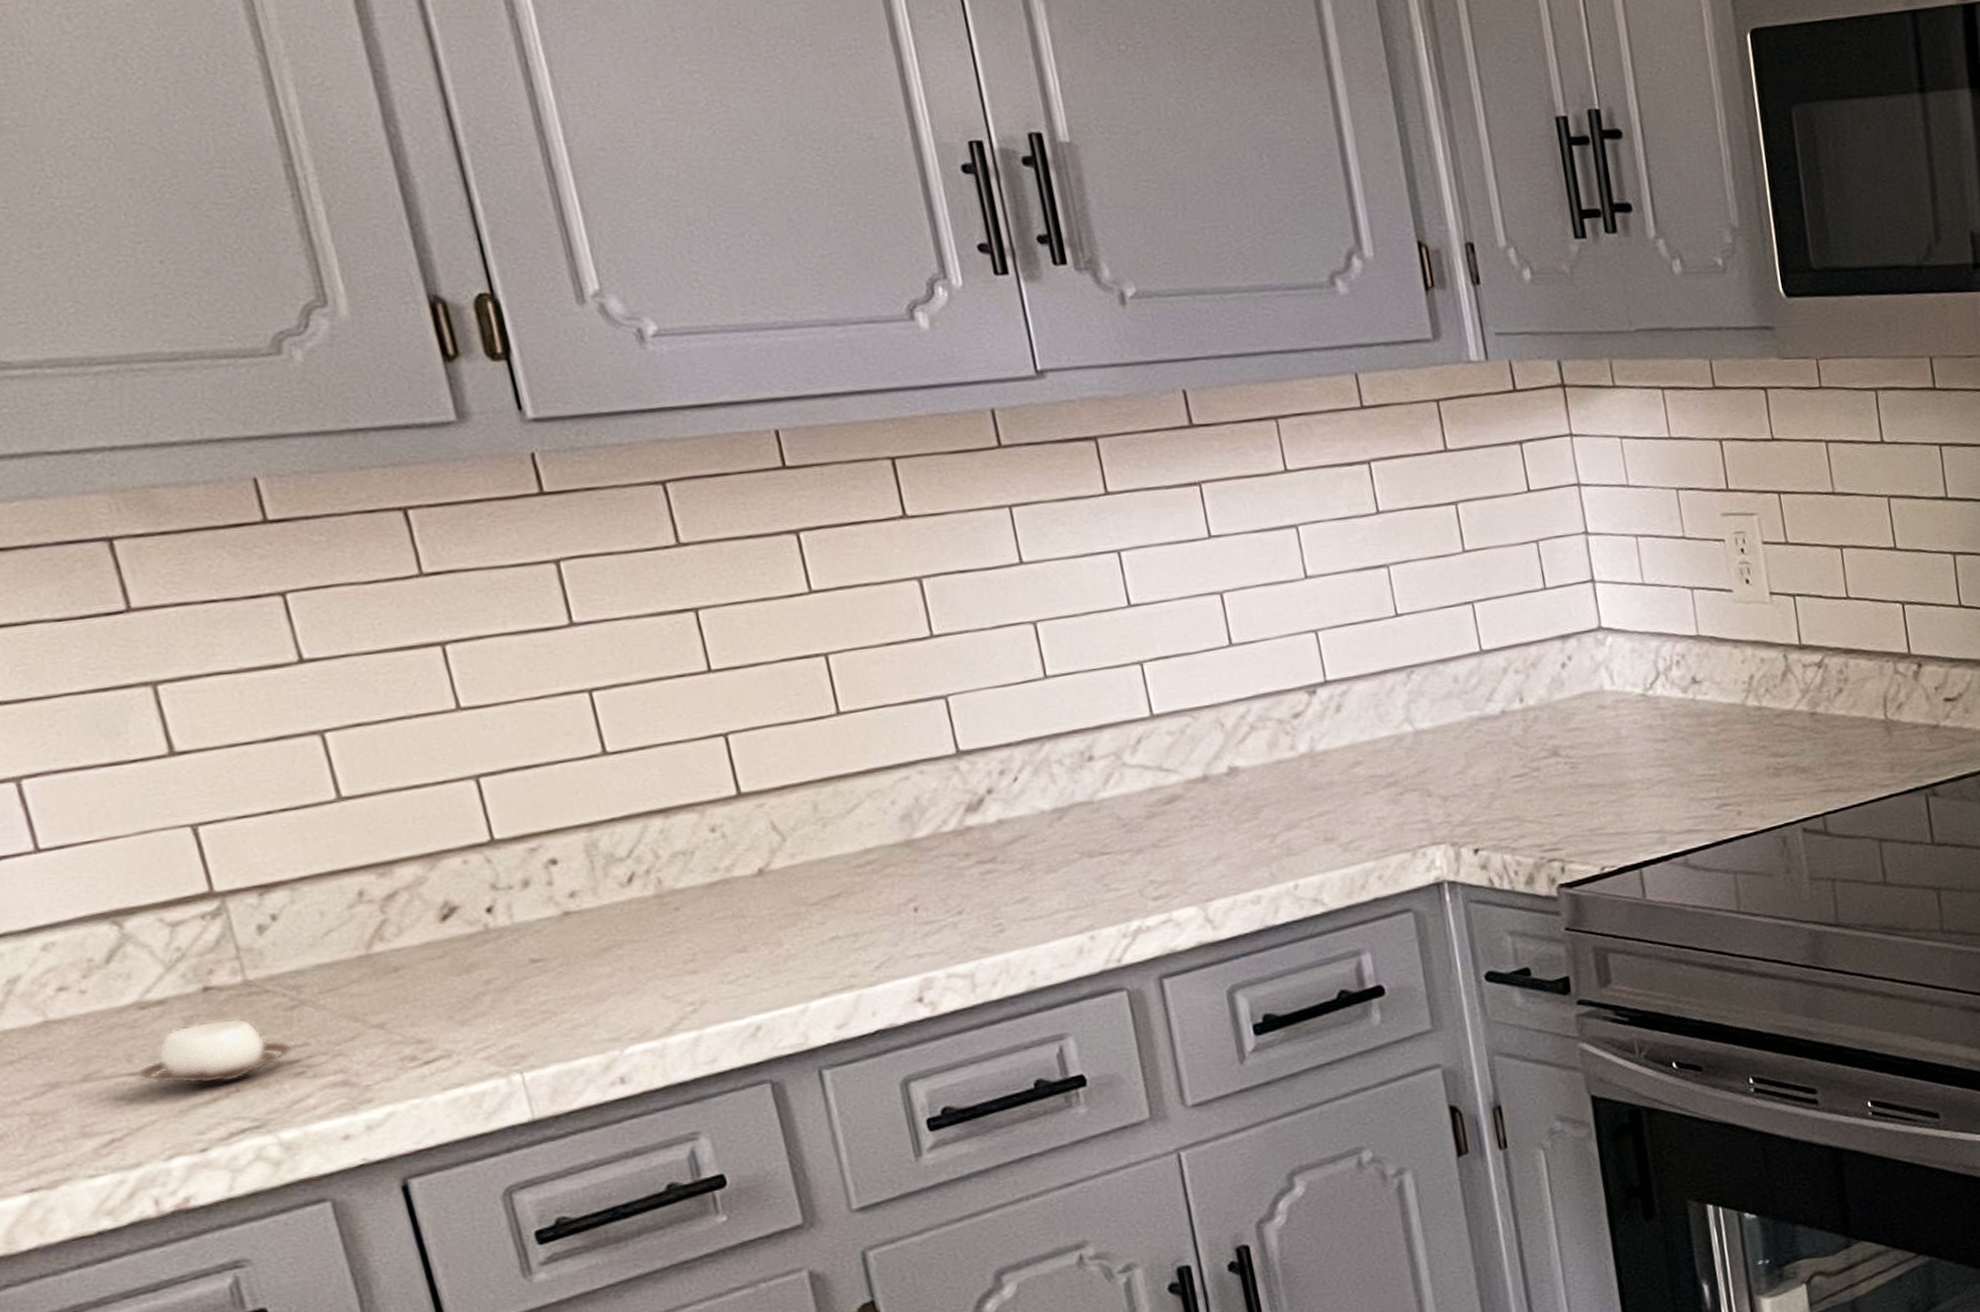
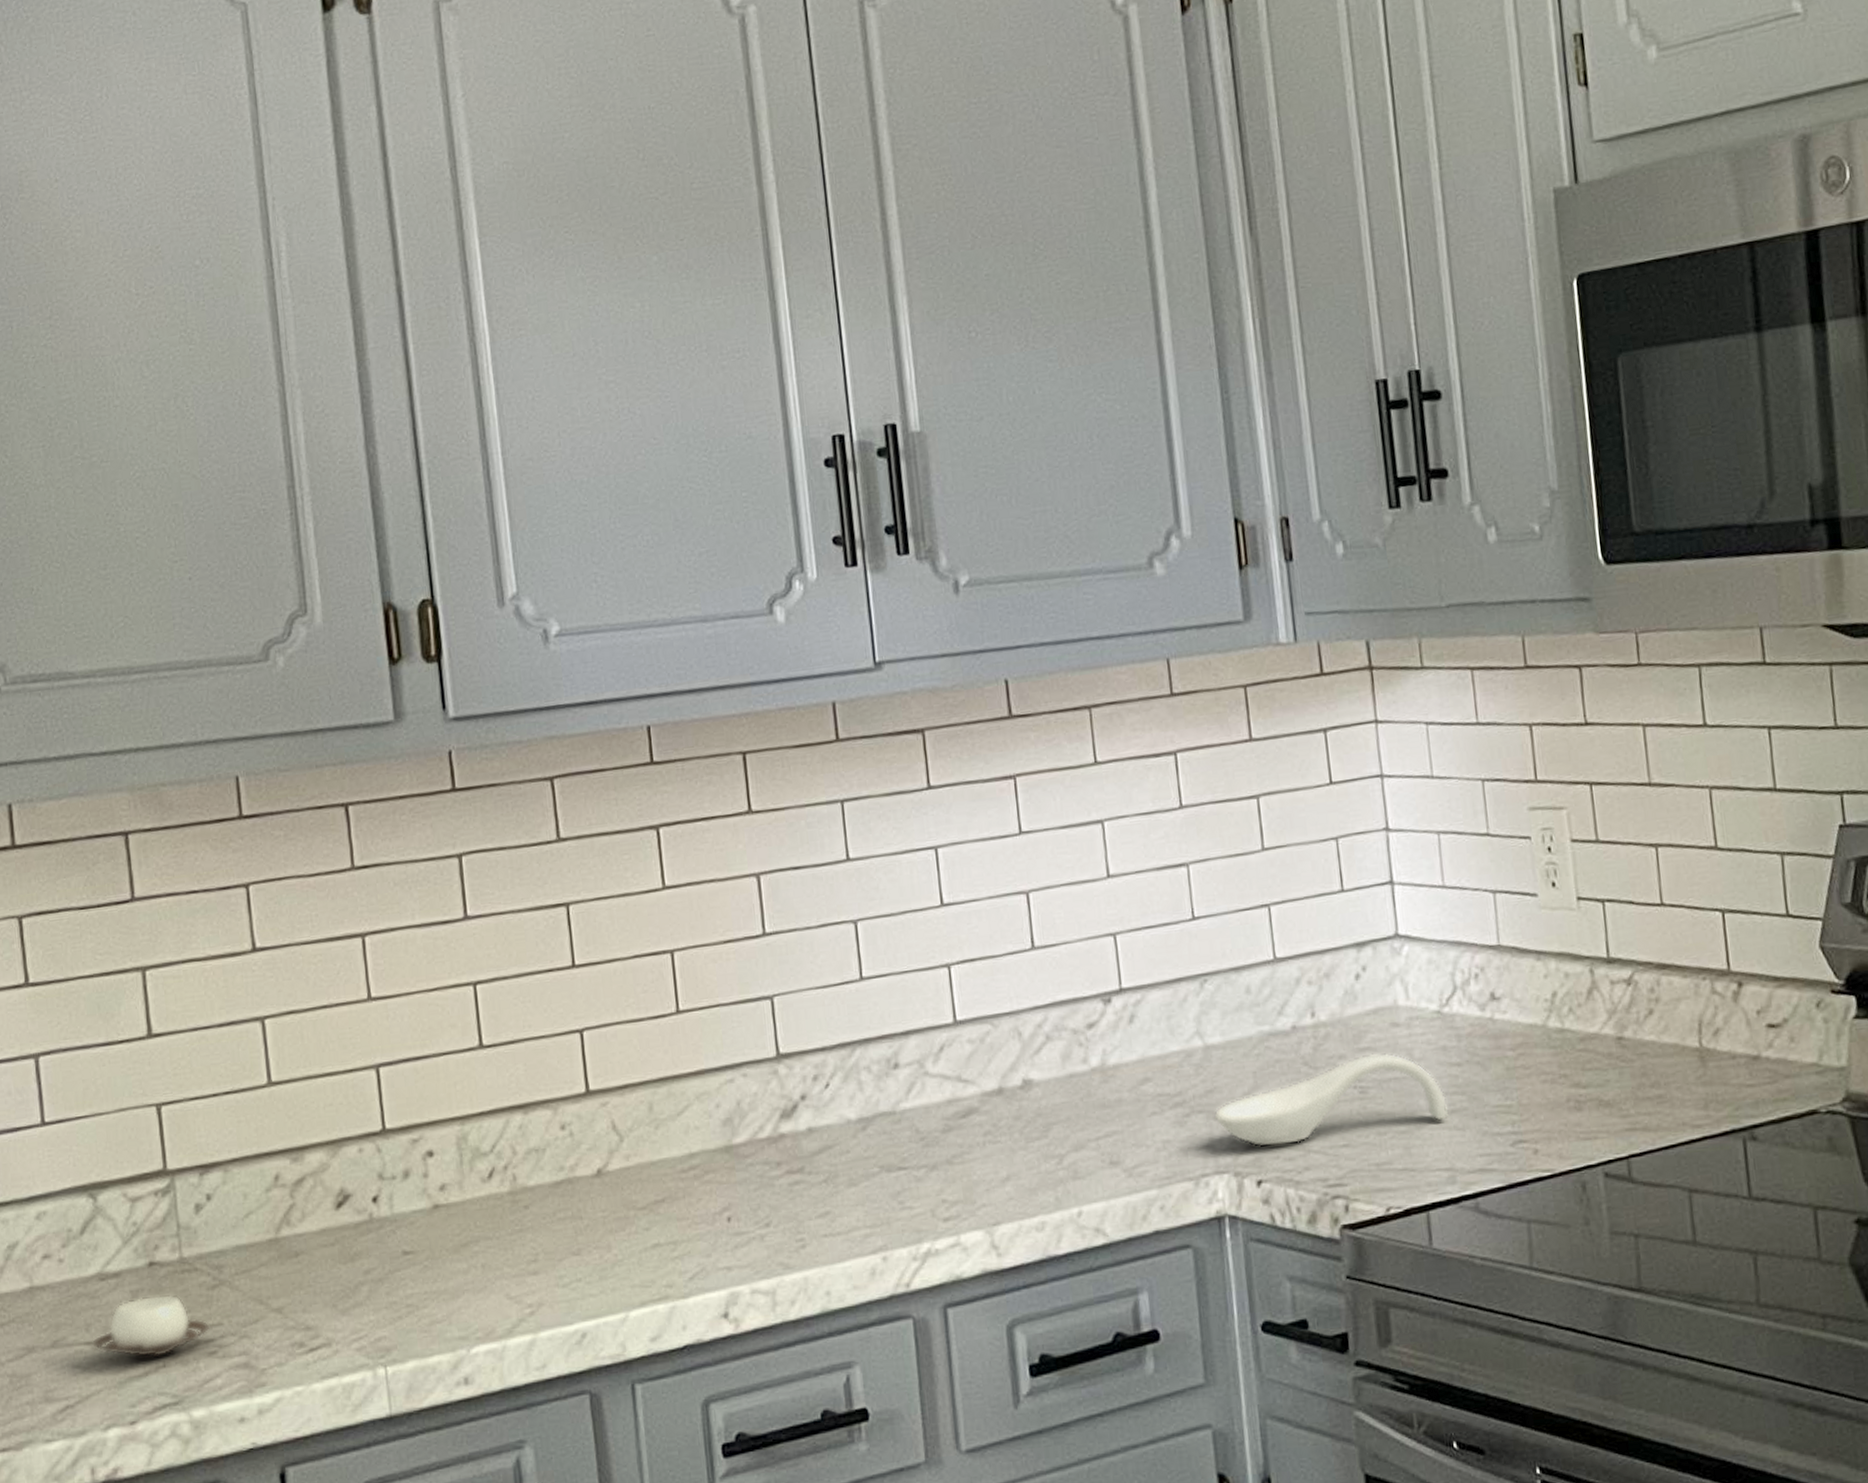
spoon rest: none [1428,732,1657,819] -> present [1214,1052,1449,1147]

